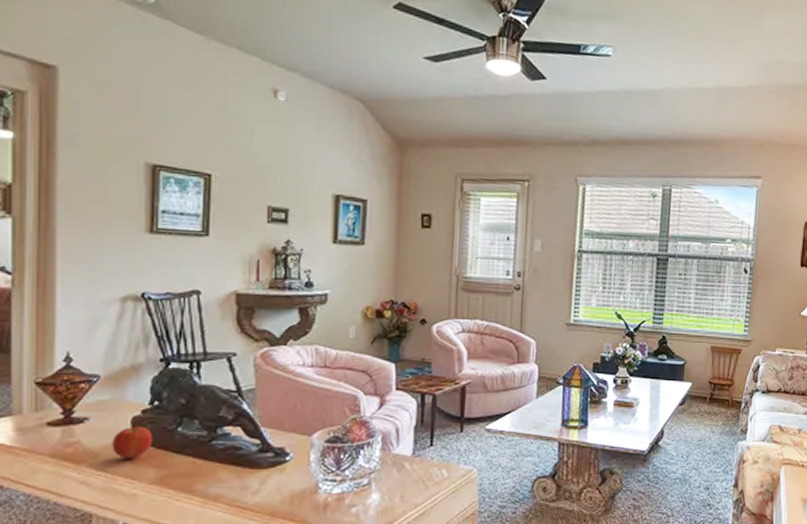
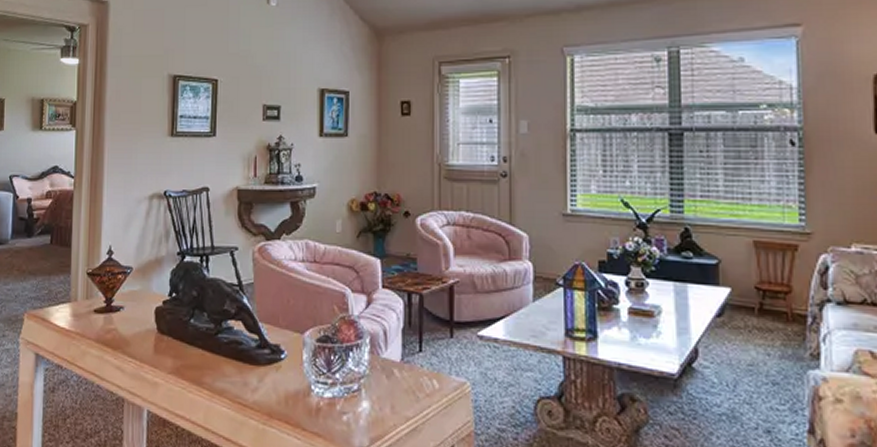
apple: present [112,425,153,459] -> none [140,316,171,348]

